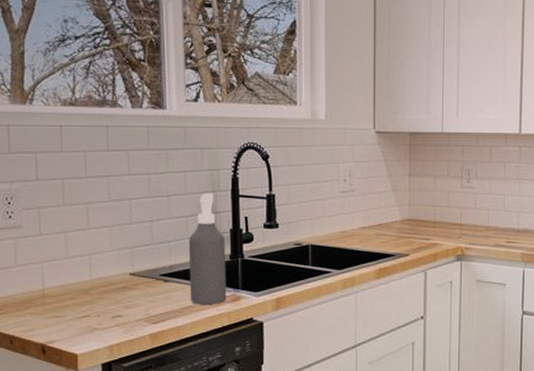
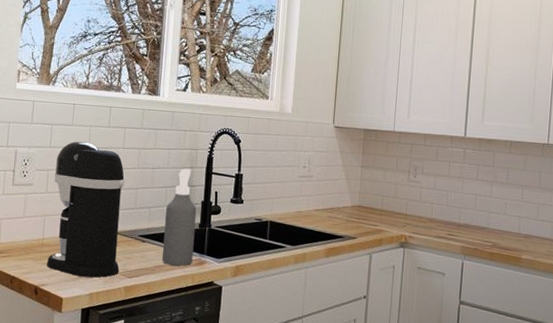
coffee maker: none [47,170,142,328] -> present [46,141,125,278]

